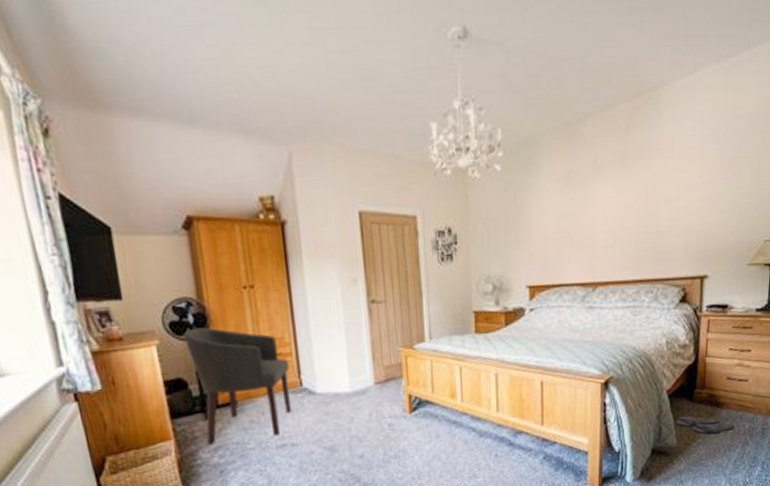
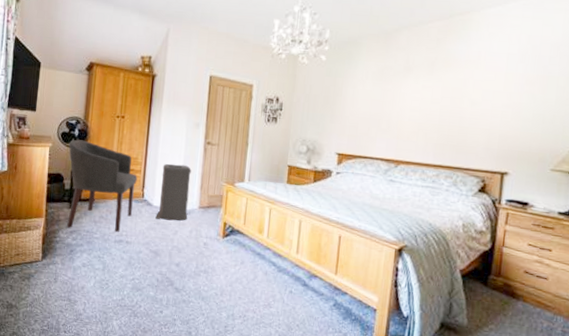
laundry basket: none [319,334,363,409] -> present [155,163,191,221]
slippers: present [676,416,735,434] -> none [468,298,532,325]

